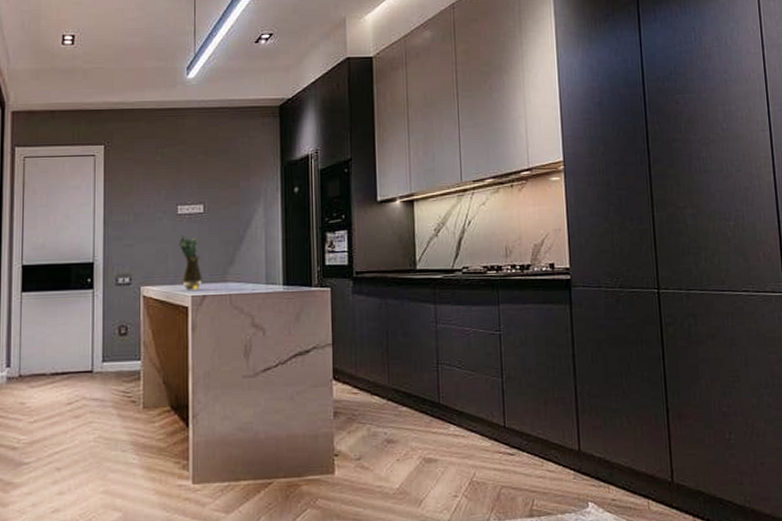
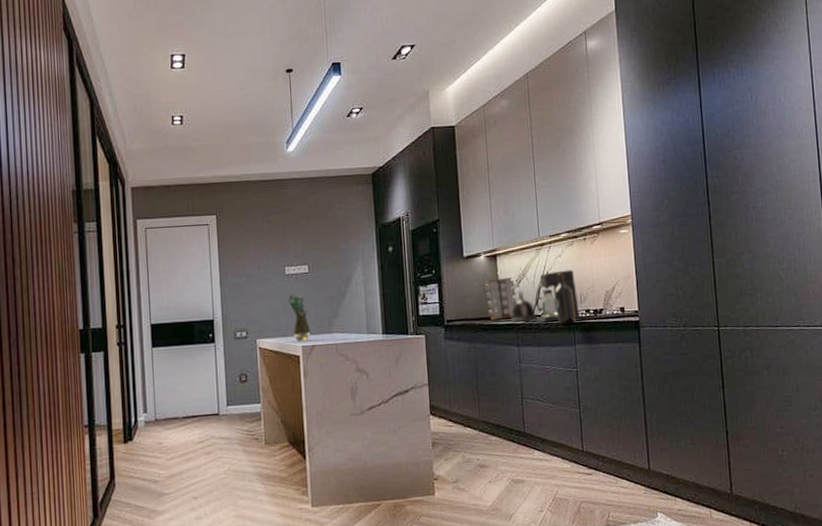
spice rack: none [399,220,435,274] -> present [484,272,517,320]
kettle: none [427,241,457,277] -> present [511,290,537,323]
coffee maker: none [455,219,505,278] -> present [535,270,580,322]
wine bottle: none [476,221,501,282] -> present [554,271,577,326]

